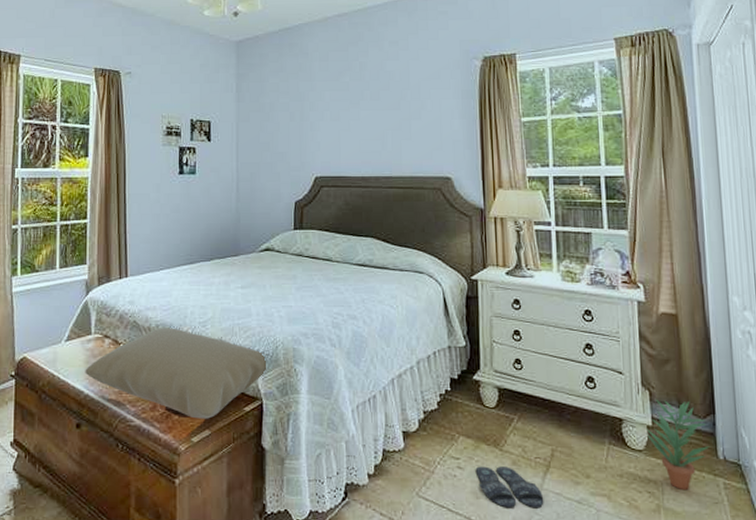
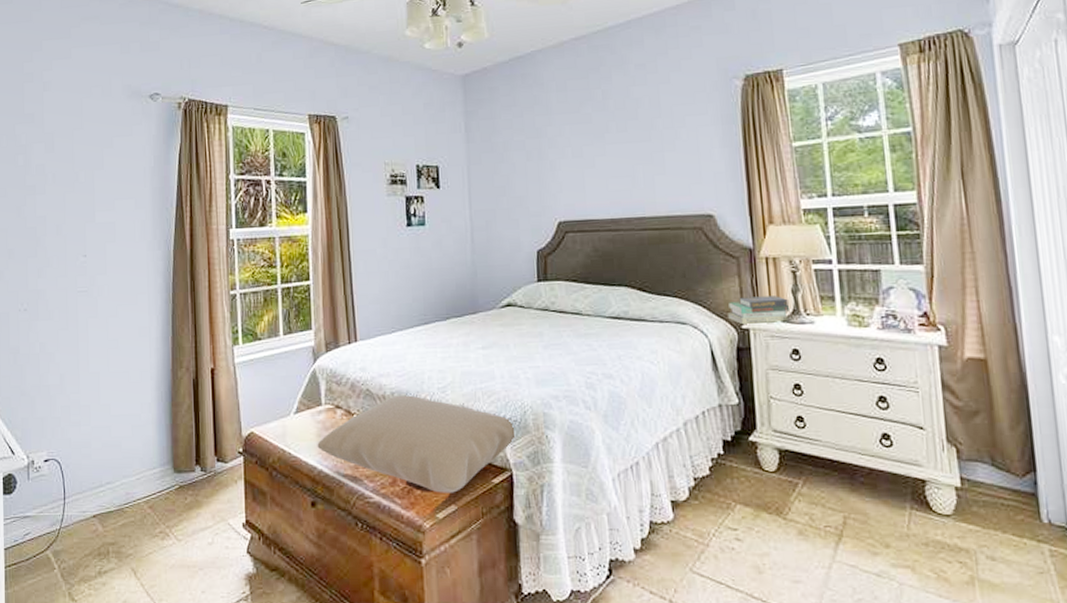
books: none [460,251,514,276] -> present [728,296,790,325]
slippers: present [475,466,544,509] -> none [756,537,837,583]
potted plant: present [645,399,710,491] -> none [953,456,1031,560]

